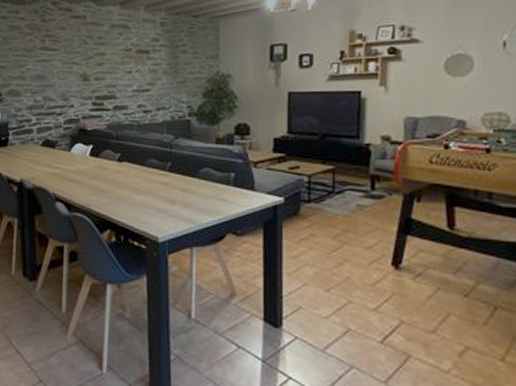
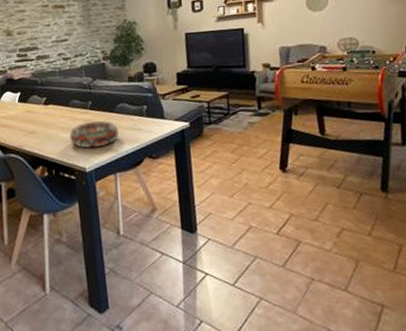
decorative bowl: none [143,185,200,216] -> present [70,121,119,148]

